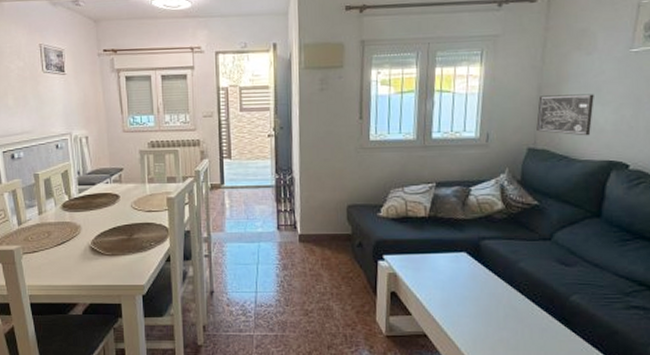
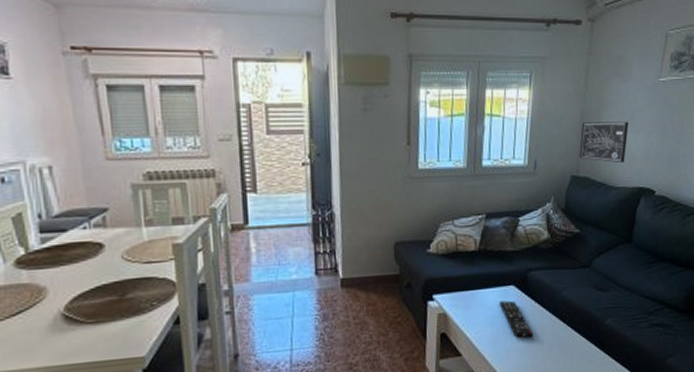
remote control: none [451,267,488,306] -> present [500,300,534,338]

